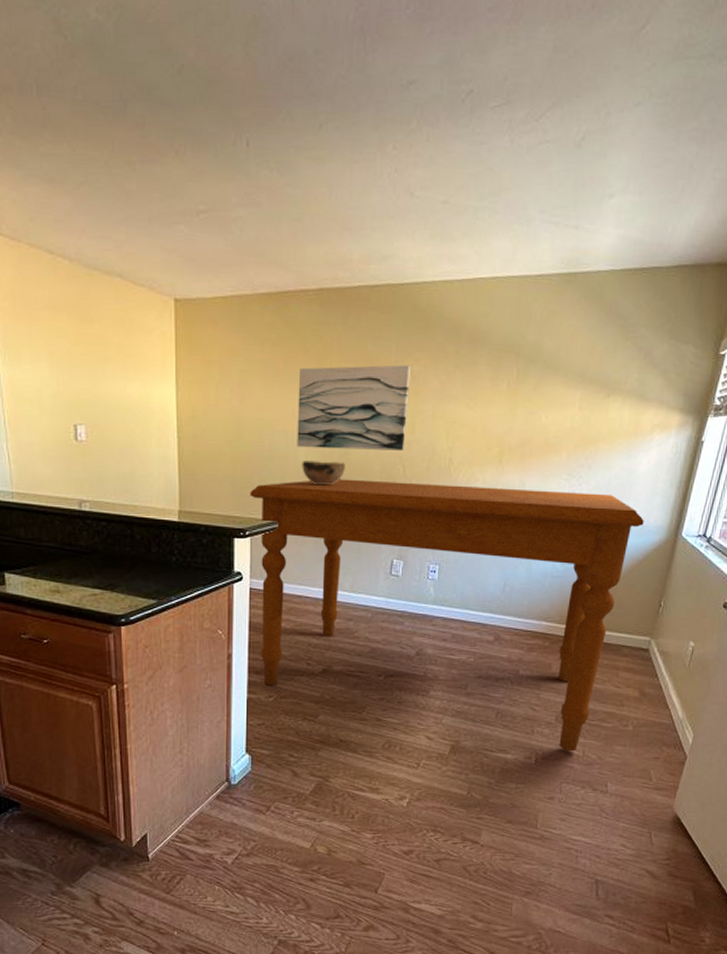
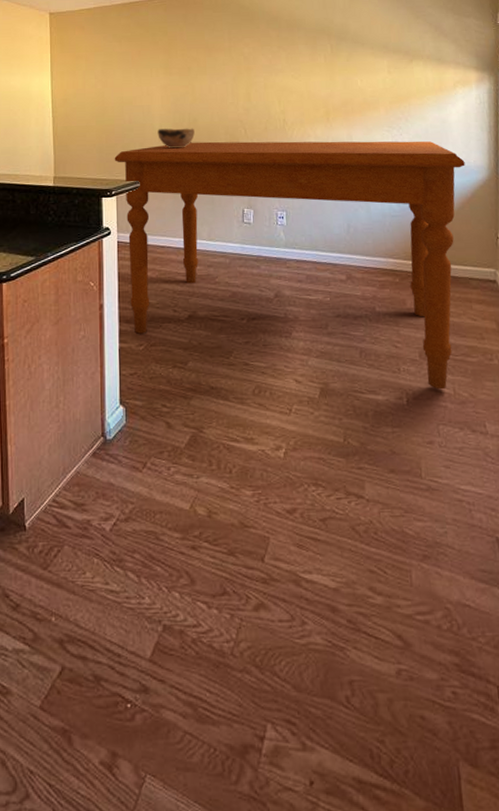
wall art: present [297,365,410,451] -> none [150,48,243,119]

